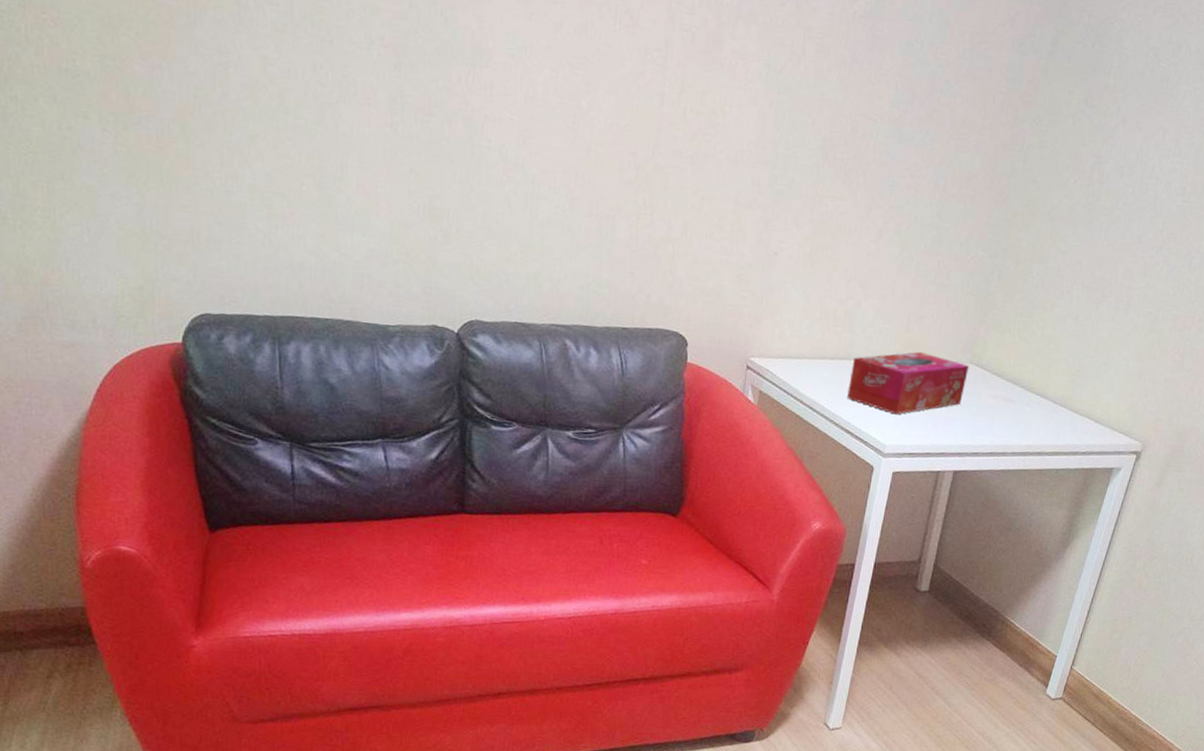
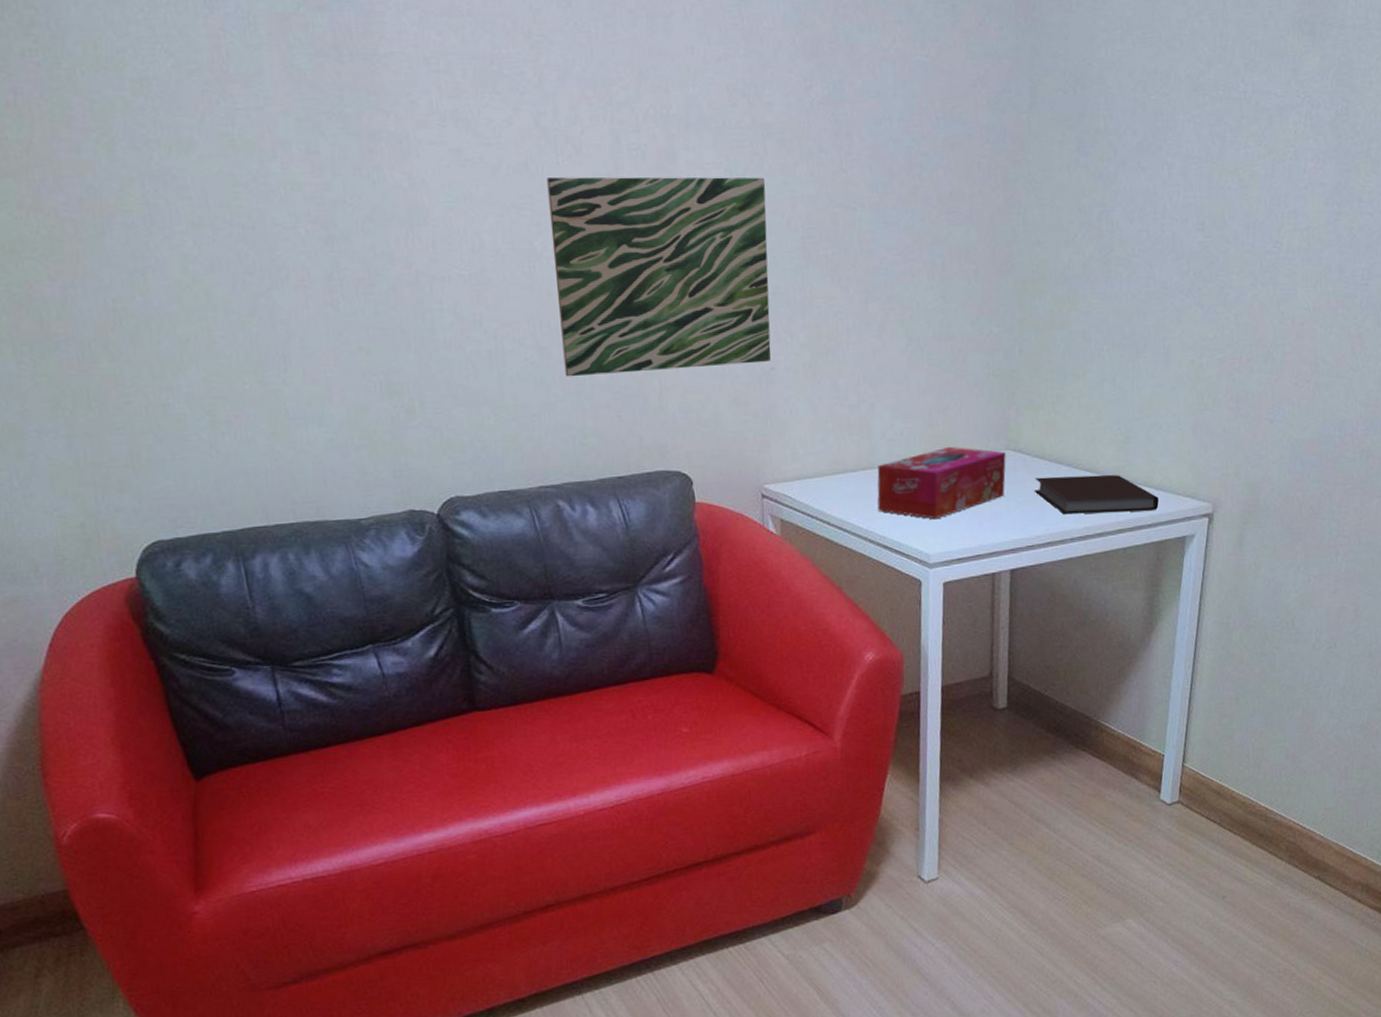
wall art: none [590,43,800,247] -> present [547,177,771,377]
notebook: none [987,393,1096,440] -> present [1034,474,1159,515]

